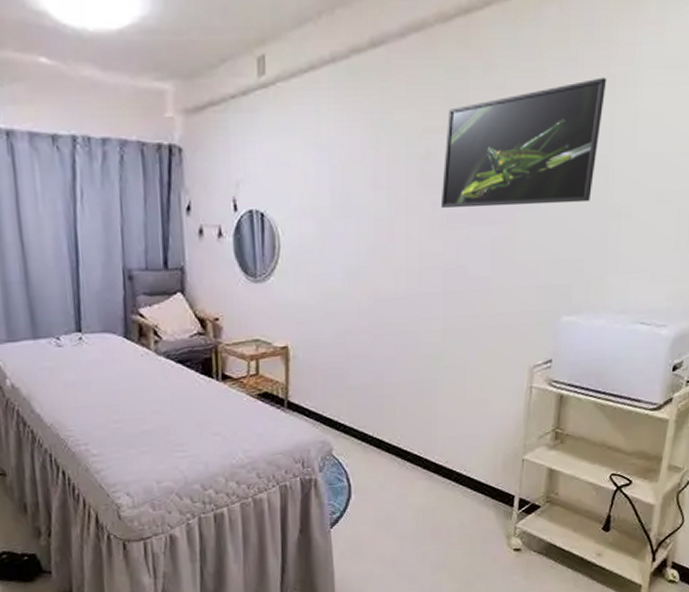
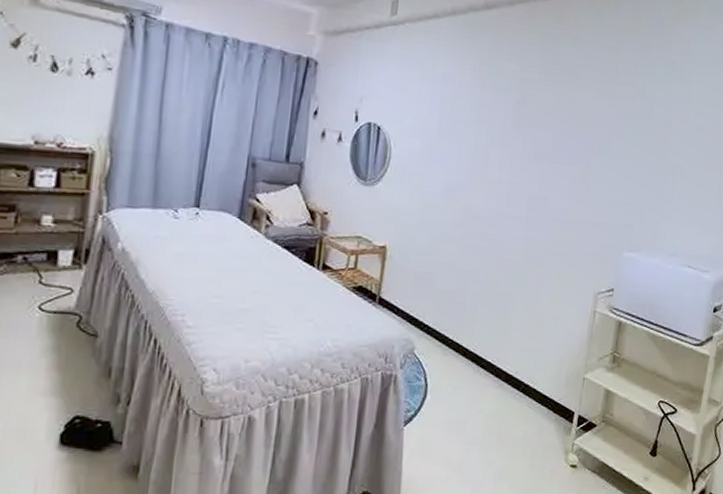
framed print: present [440,77,607,209] -> none [530,61,668,159]

